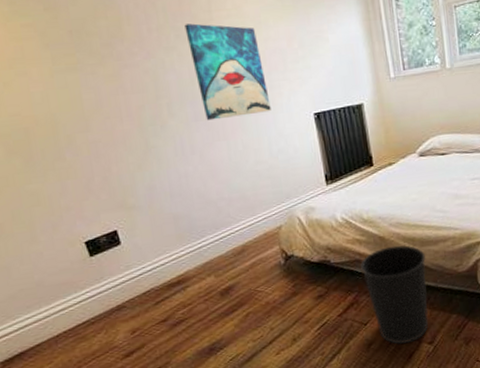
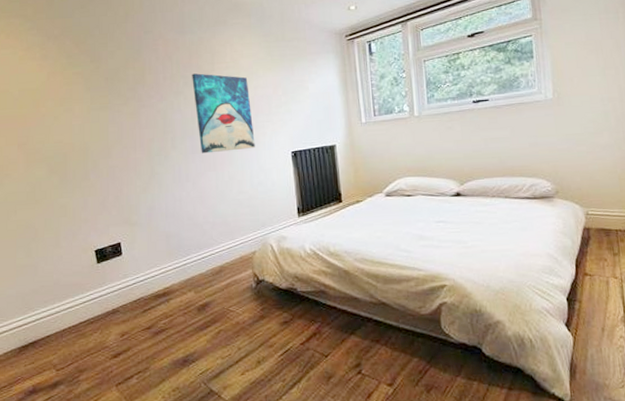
wastebasket: present [361,245,429,344] -> none [325,280,389,381]

